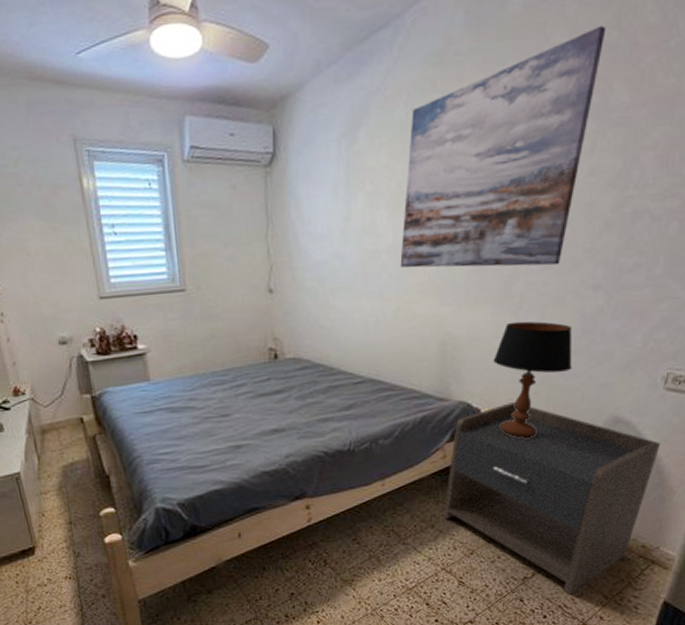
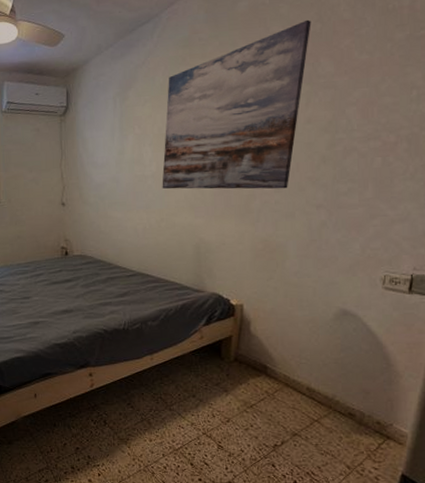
nightstand: present [444,401,661,594] -> none [203,294,385,463]
table lamp: present [493,321,573,438] -> none [238,231,303,325]

